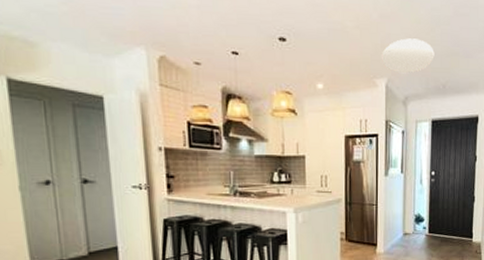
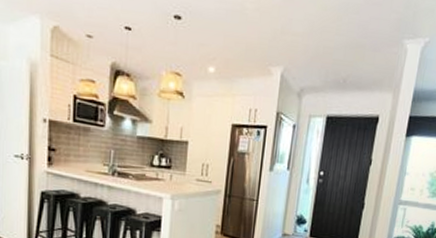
ceiling light: present [381,38,434,74] -> none [279,25,339,64]

